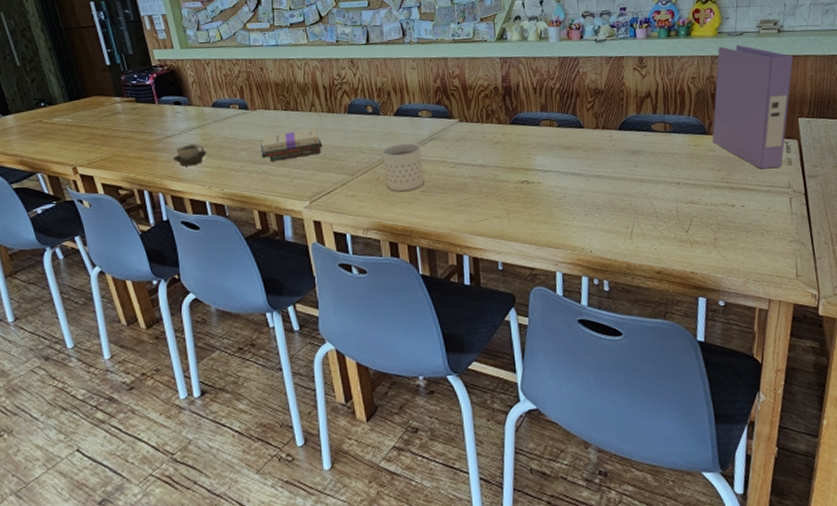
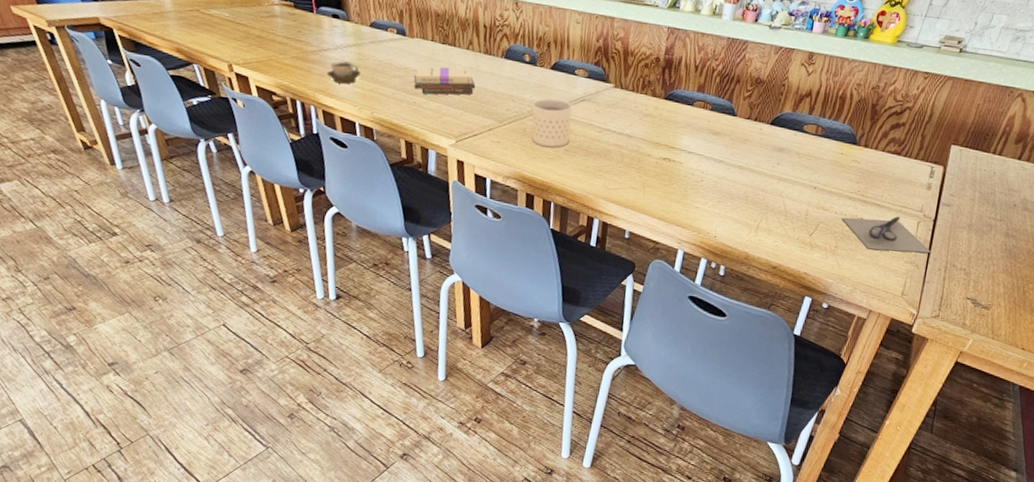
binder: present [712,44,794,169] -> none [859,56,967,190]
scissors: none [712,196,812,236] -> present [841,216,931,253]

